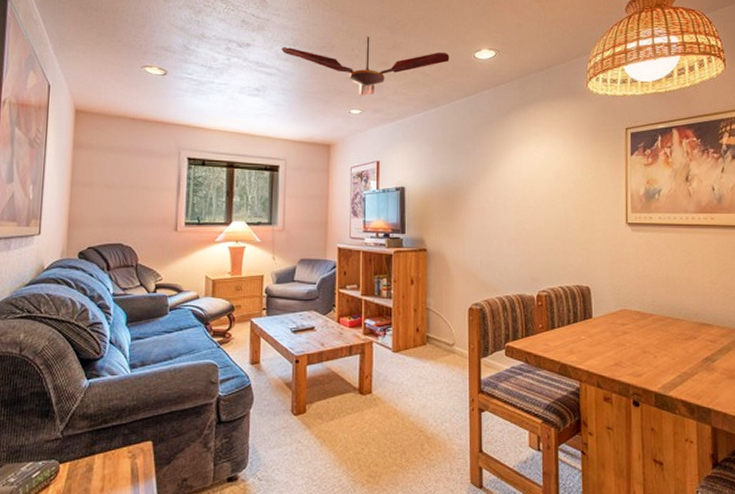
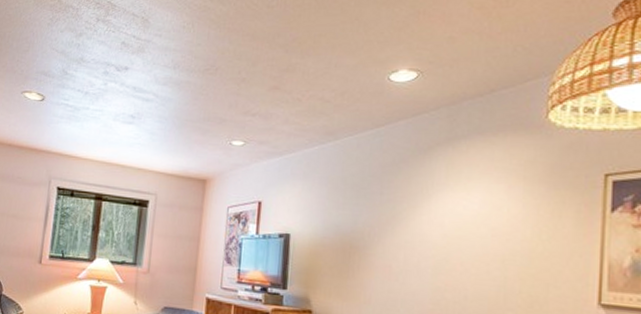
ceiling fan: present [281,36,450,97] -> none [160,56,357,126]

